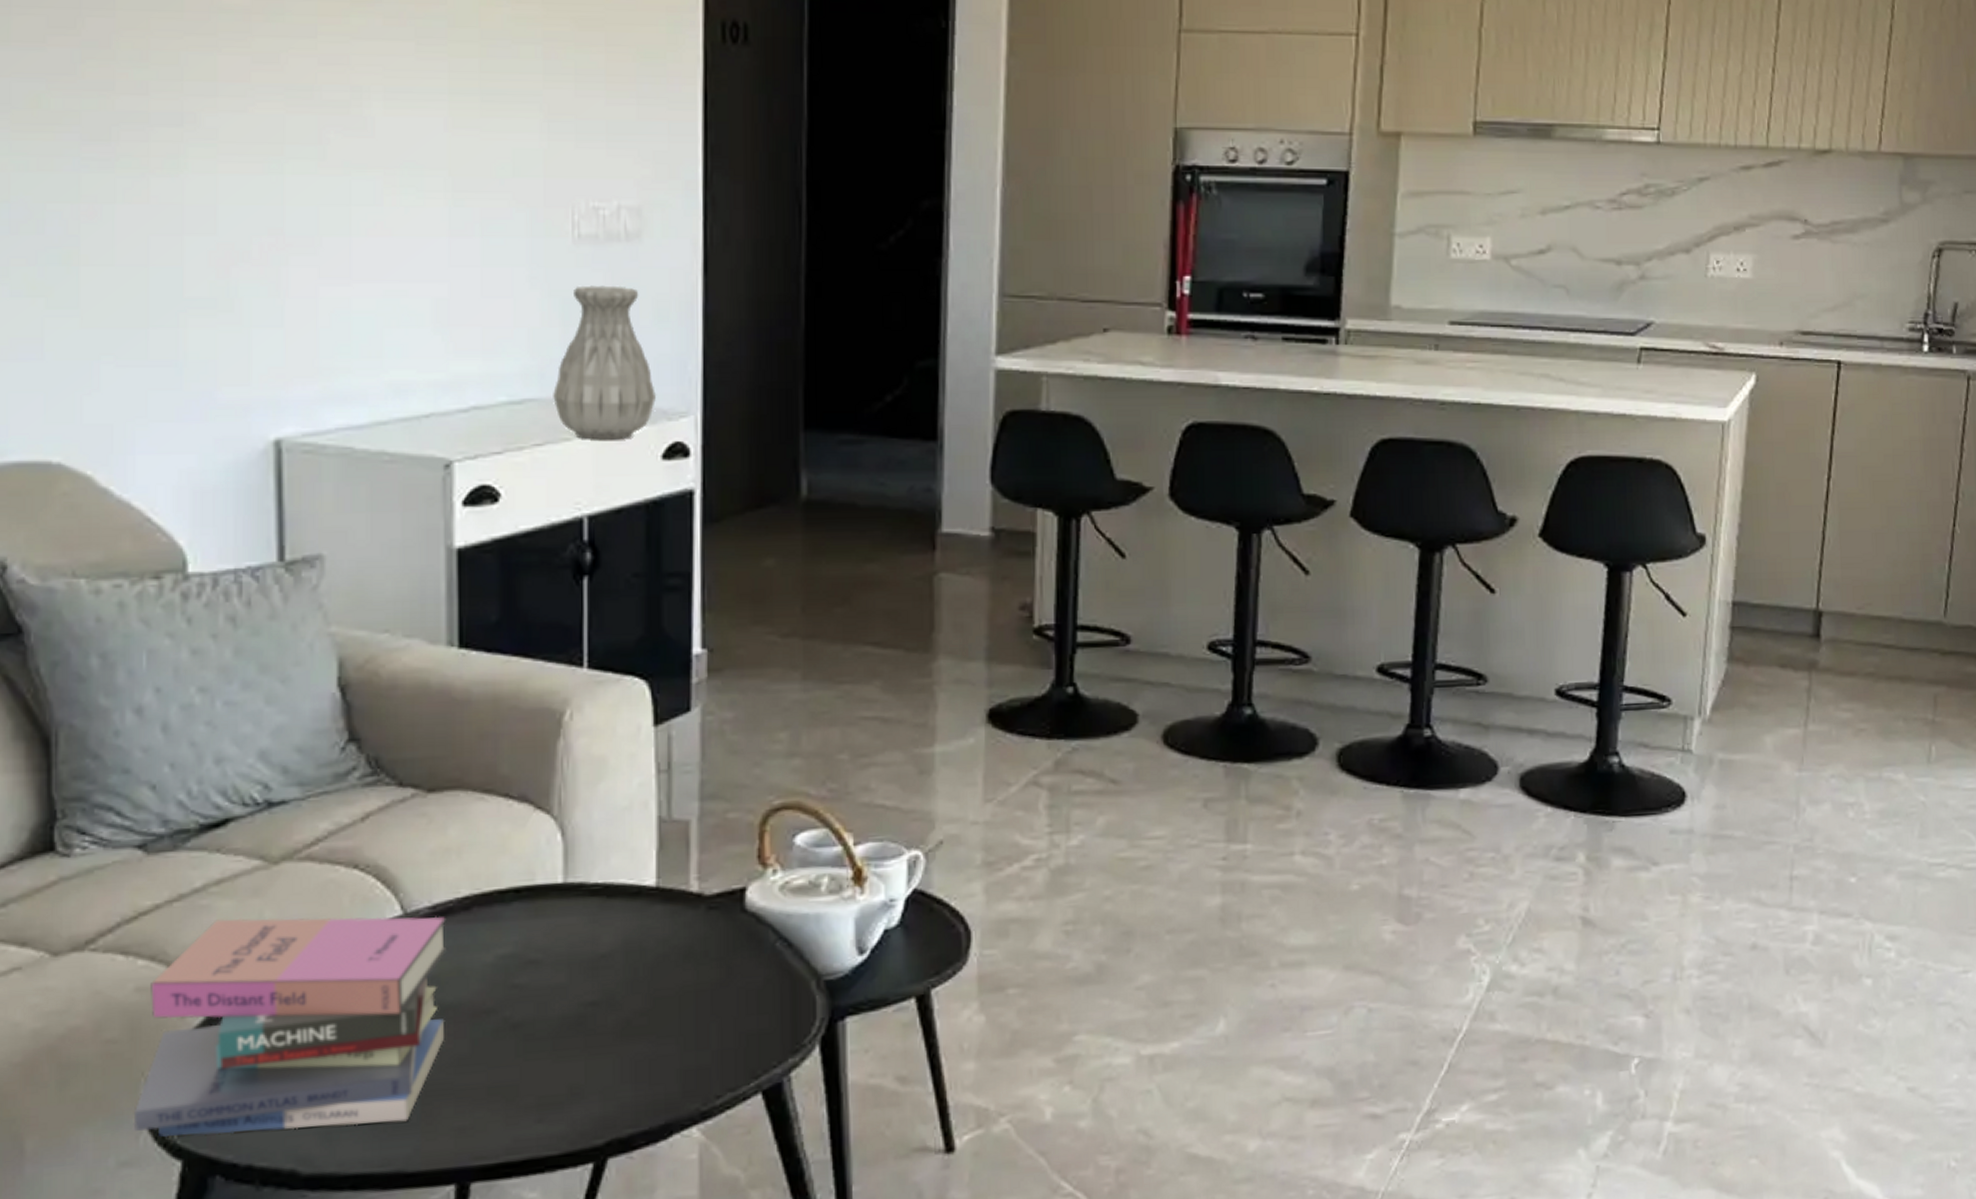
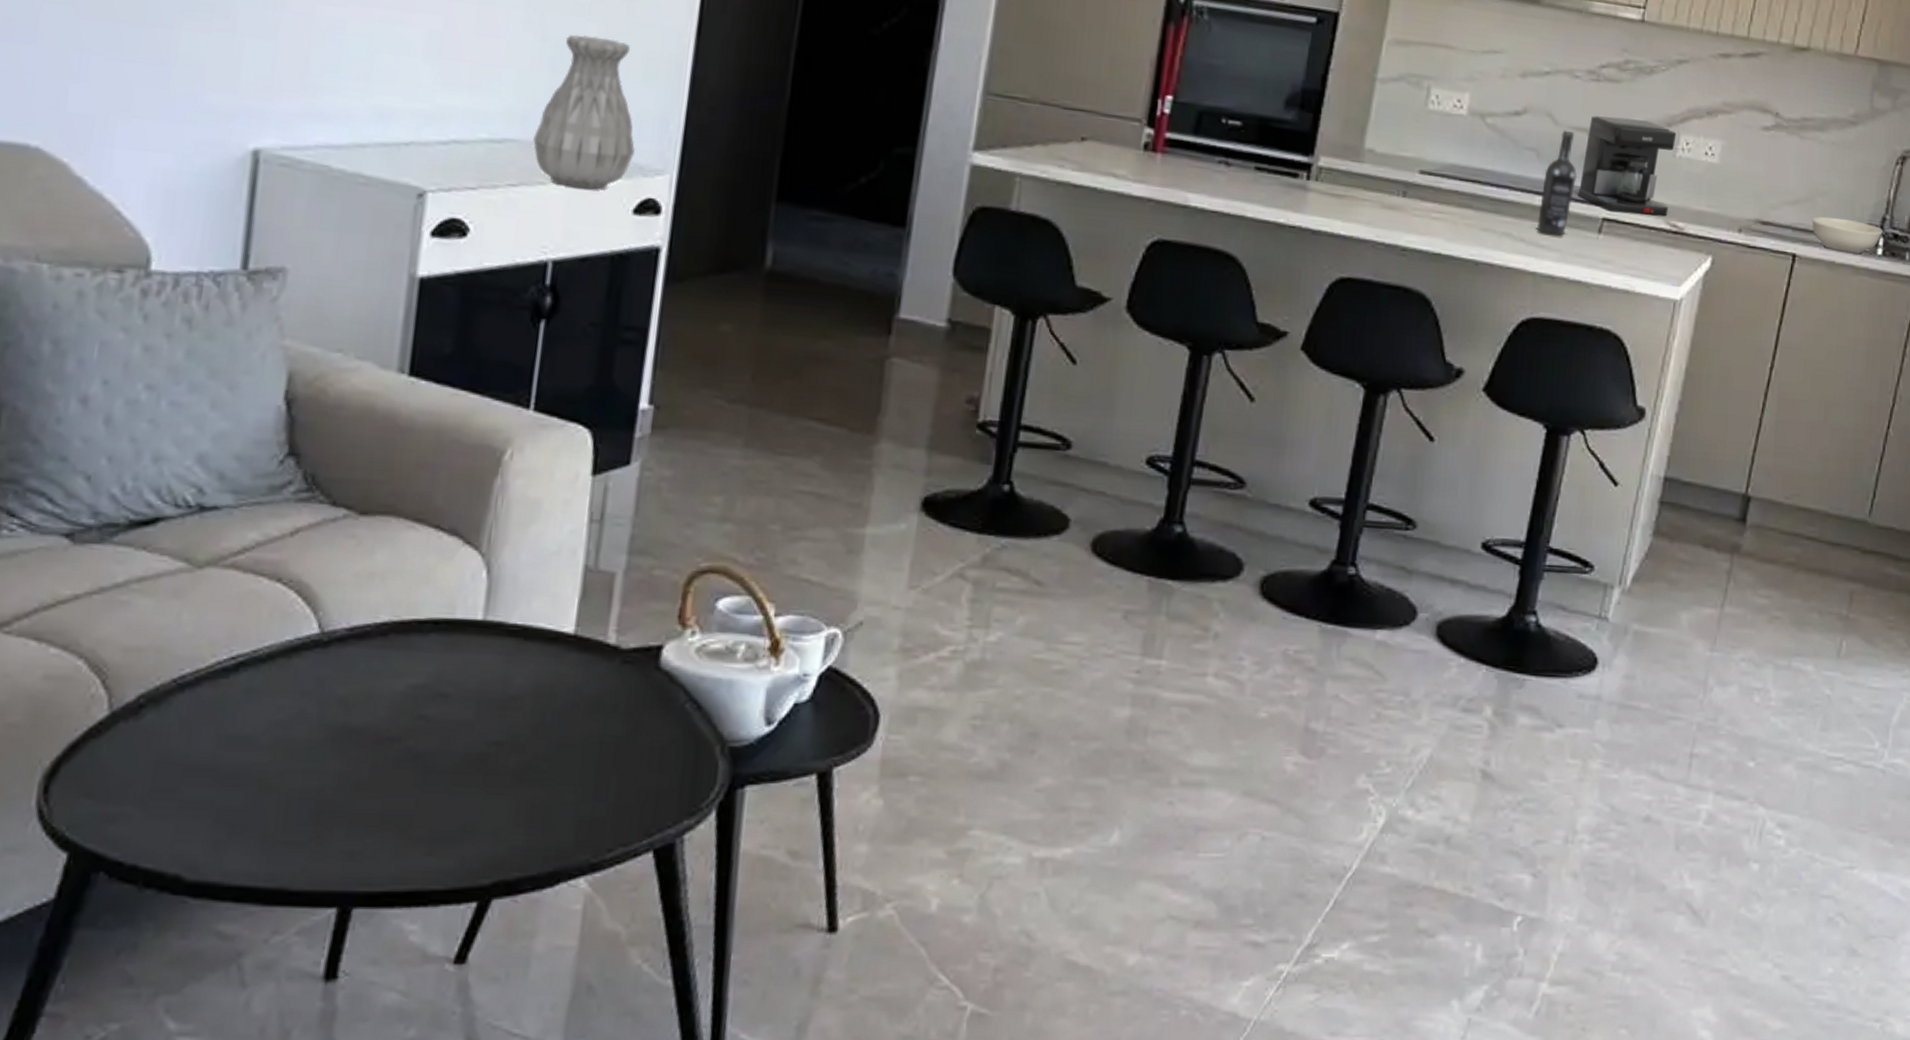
books: present [133,916,448,1137] -> none [24,616,362,839]
wine bottle: none [1574,263,1610,373] -> present [1537,130,1578,238]
coffee maker: none [1612,244,1706,342] -> present [1578,115,1677,217]
bowl: none [1853,319,1927,354] -> present [1812,216,1883,255]

